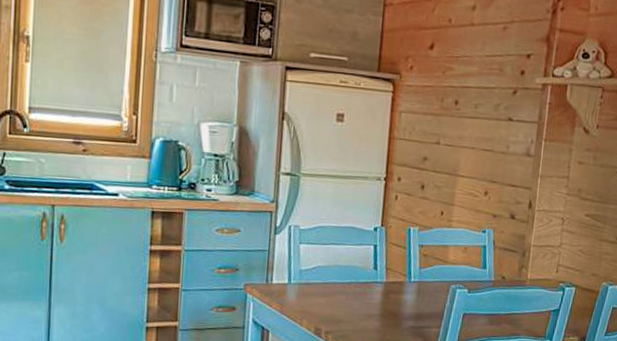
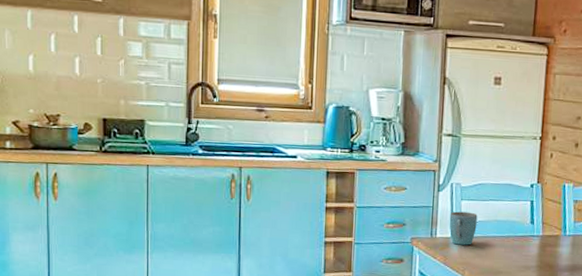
mug: none [286,255,317,292] -> present [449,211,478,245]

